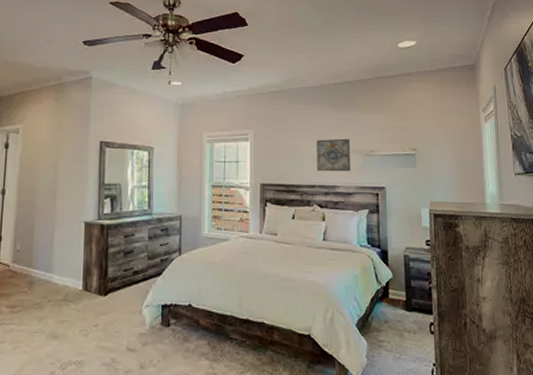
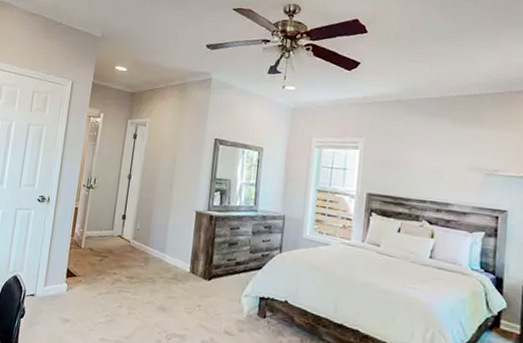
wall art: present [316,138,351,172] -> none [429,153,471,191]

